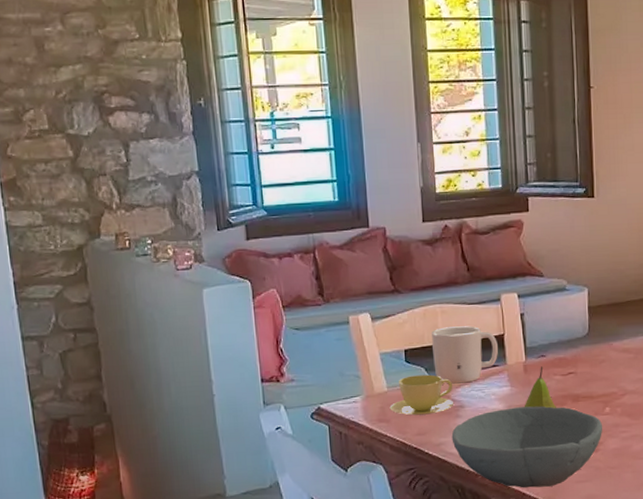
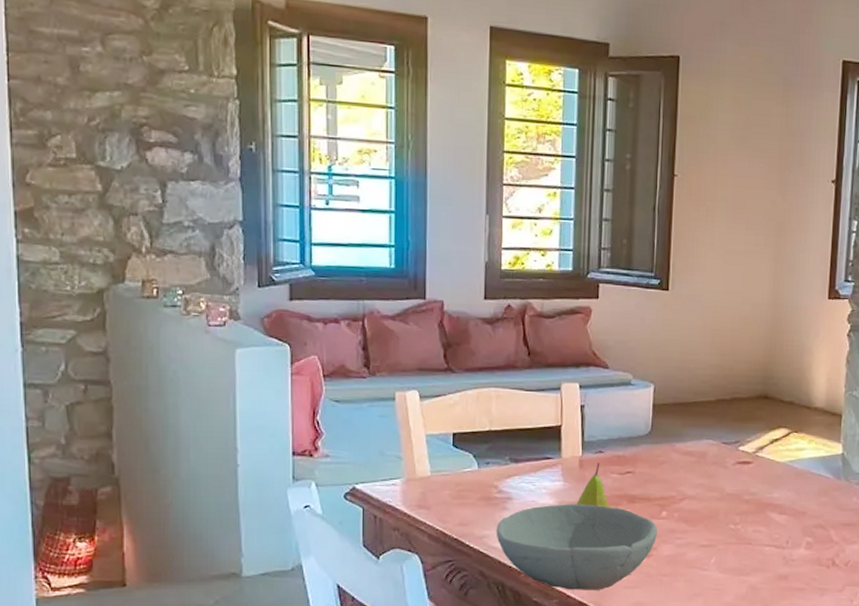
teacup: present [389,374,454,416] -> none [431,461,502,504]
mug: present [431,326,499,384] -> none [482,413,555,474]

